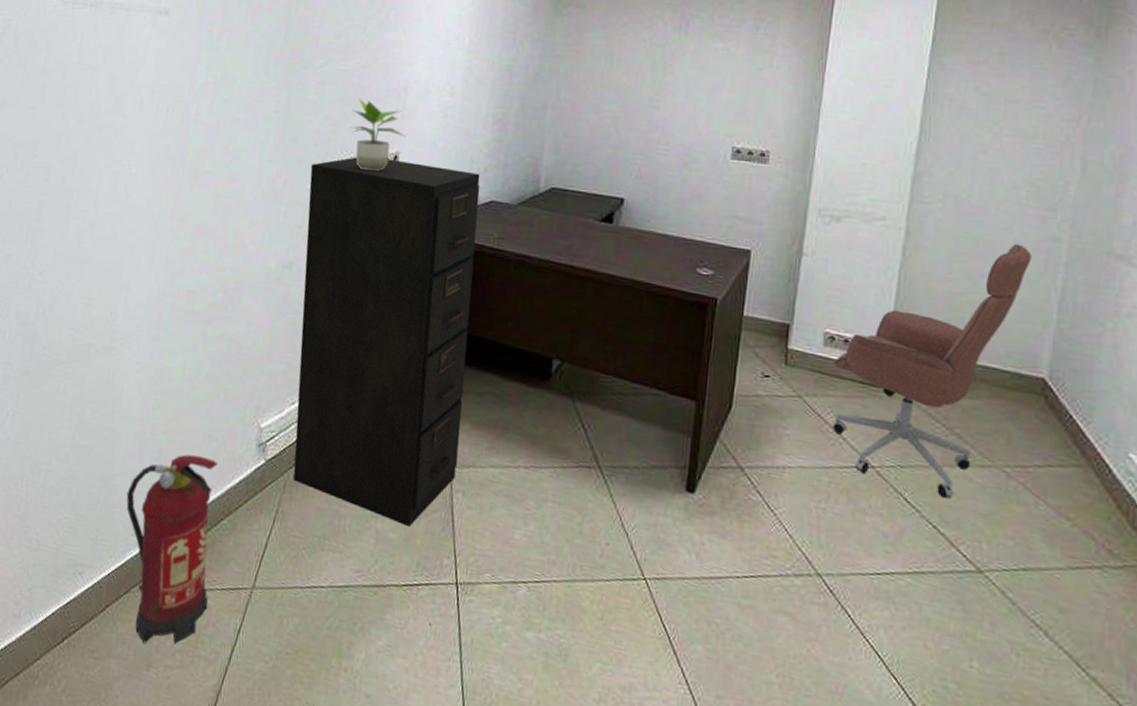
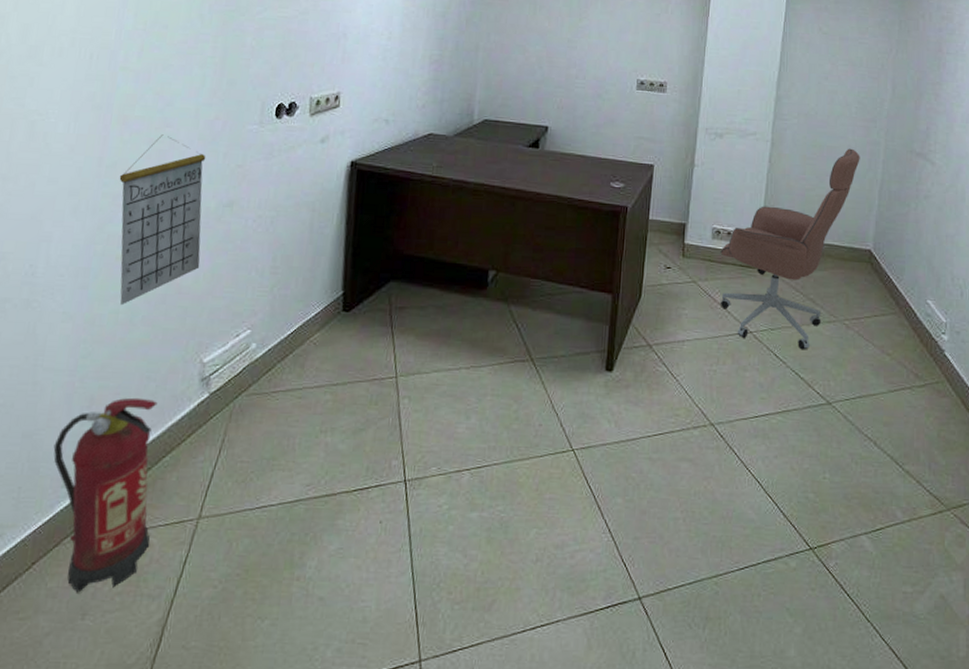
calendar: none [187,190,268,361] -> present [119,134,206,306]
filing cabinet: present [293,157,481,526] -> none [239,98,419,436]
potted plant: present [349,98,406,172] -> none [290,43,346,111]

